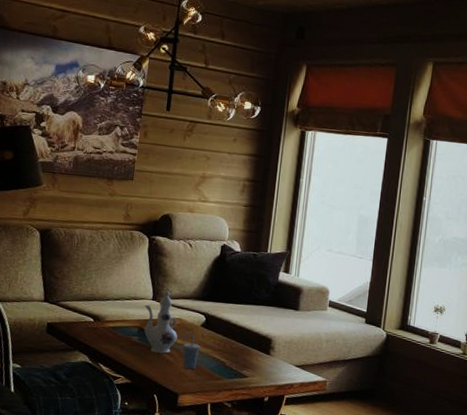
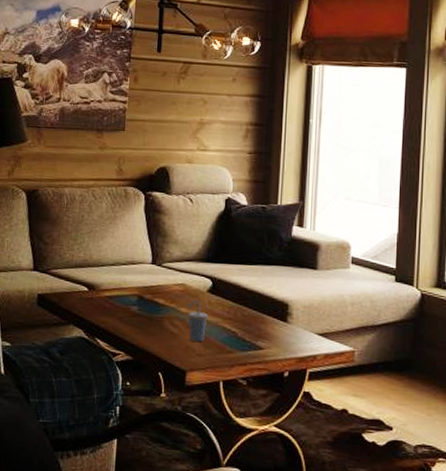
ewer: present [144,290,178,354] -> none [144,252,182,325]

